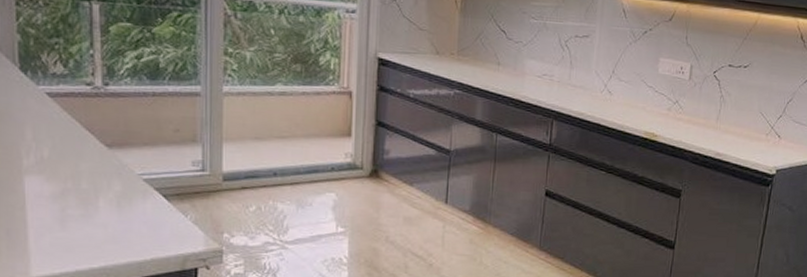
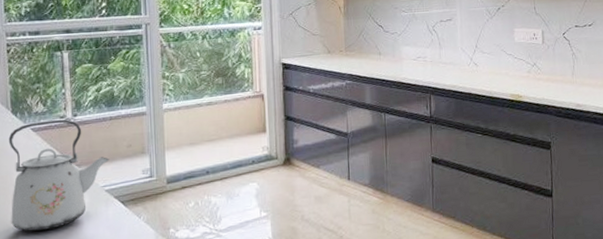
kettle: none [15,85,151,217] -> present [8,119,110,231]

